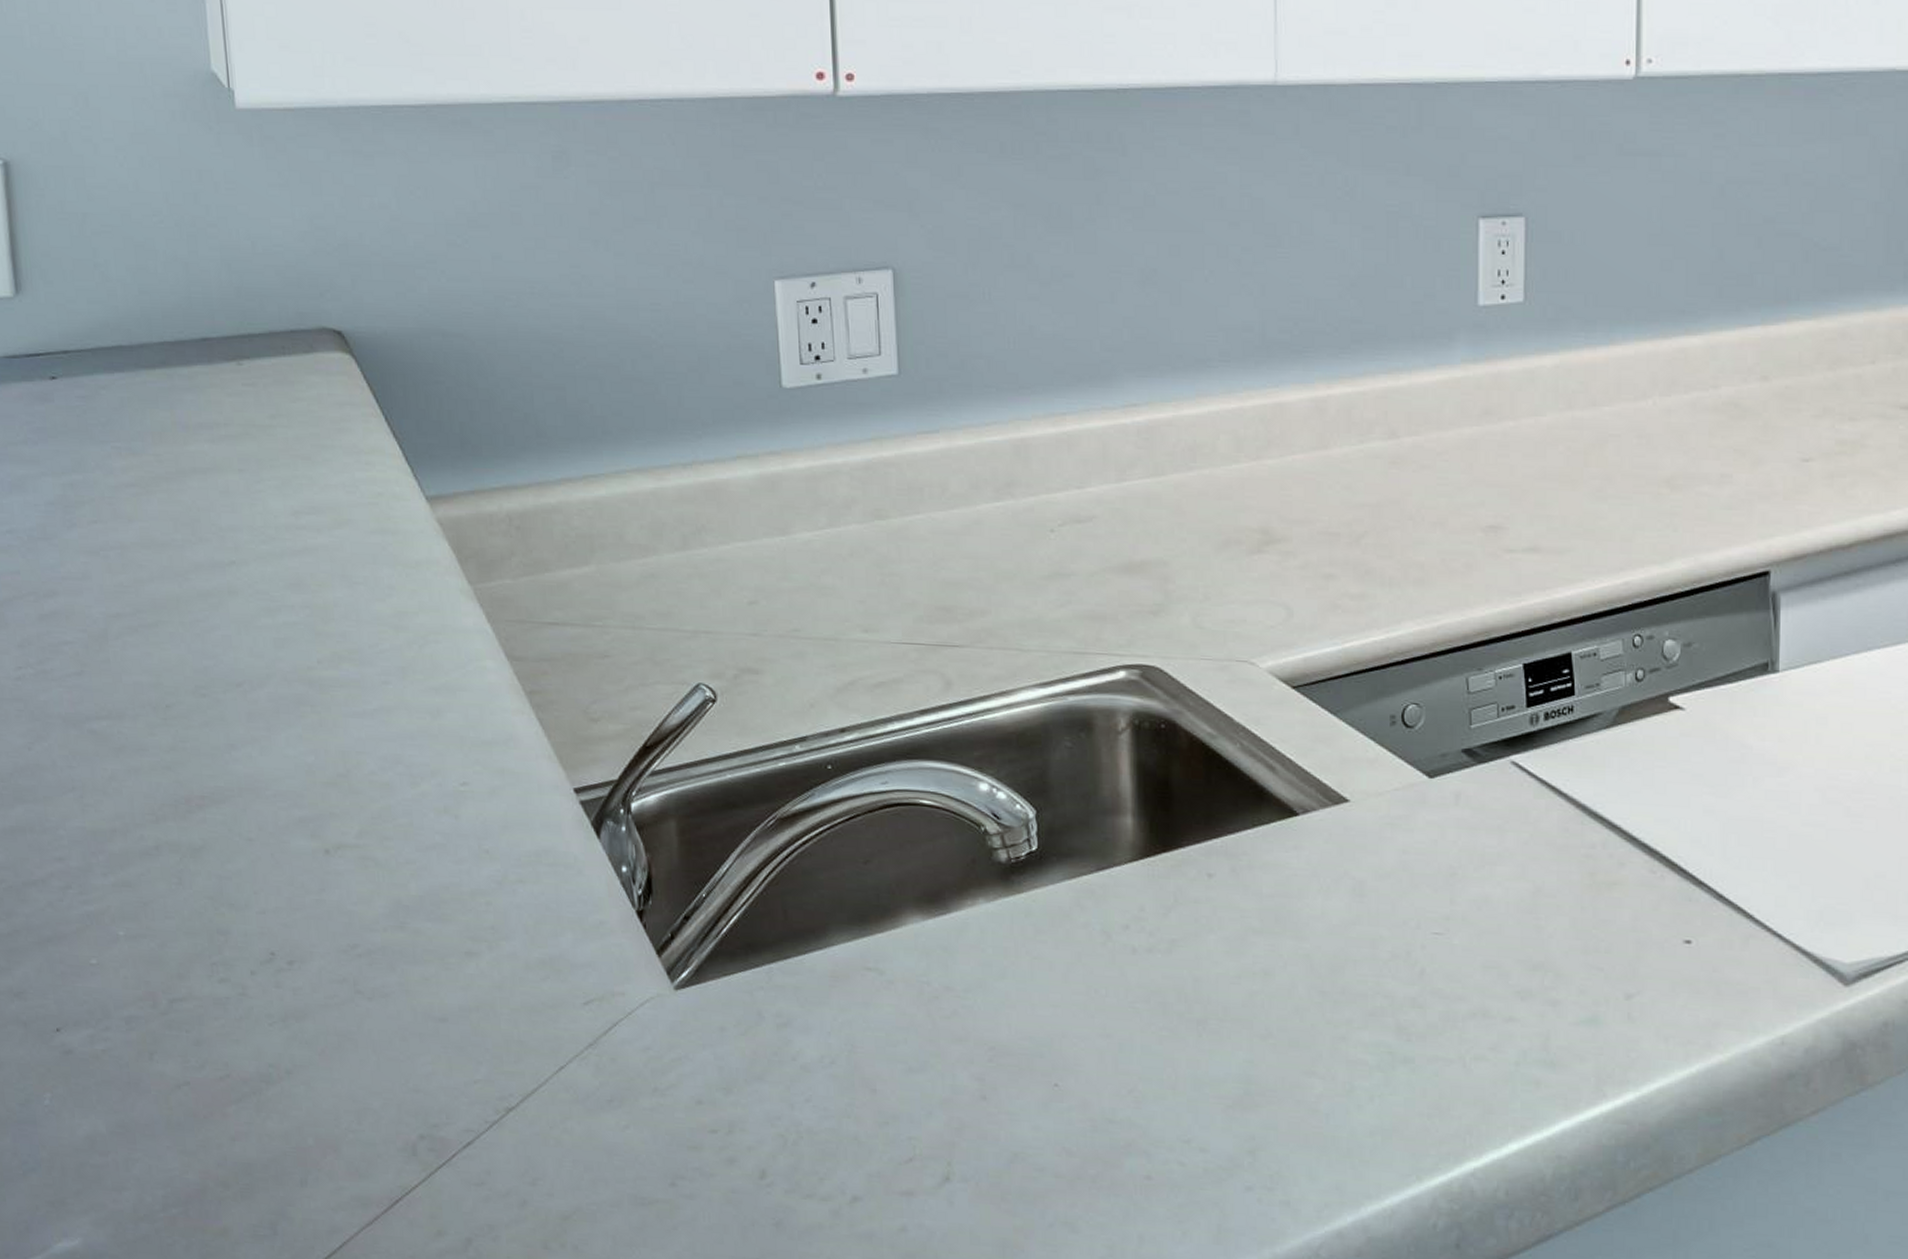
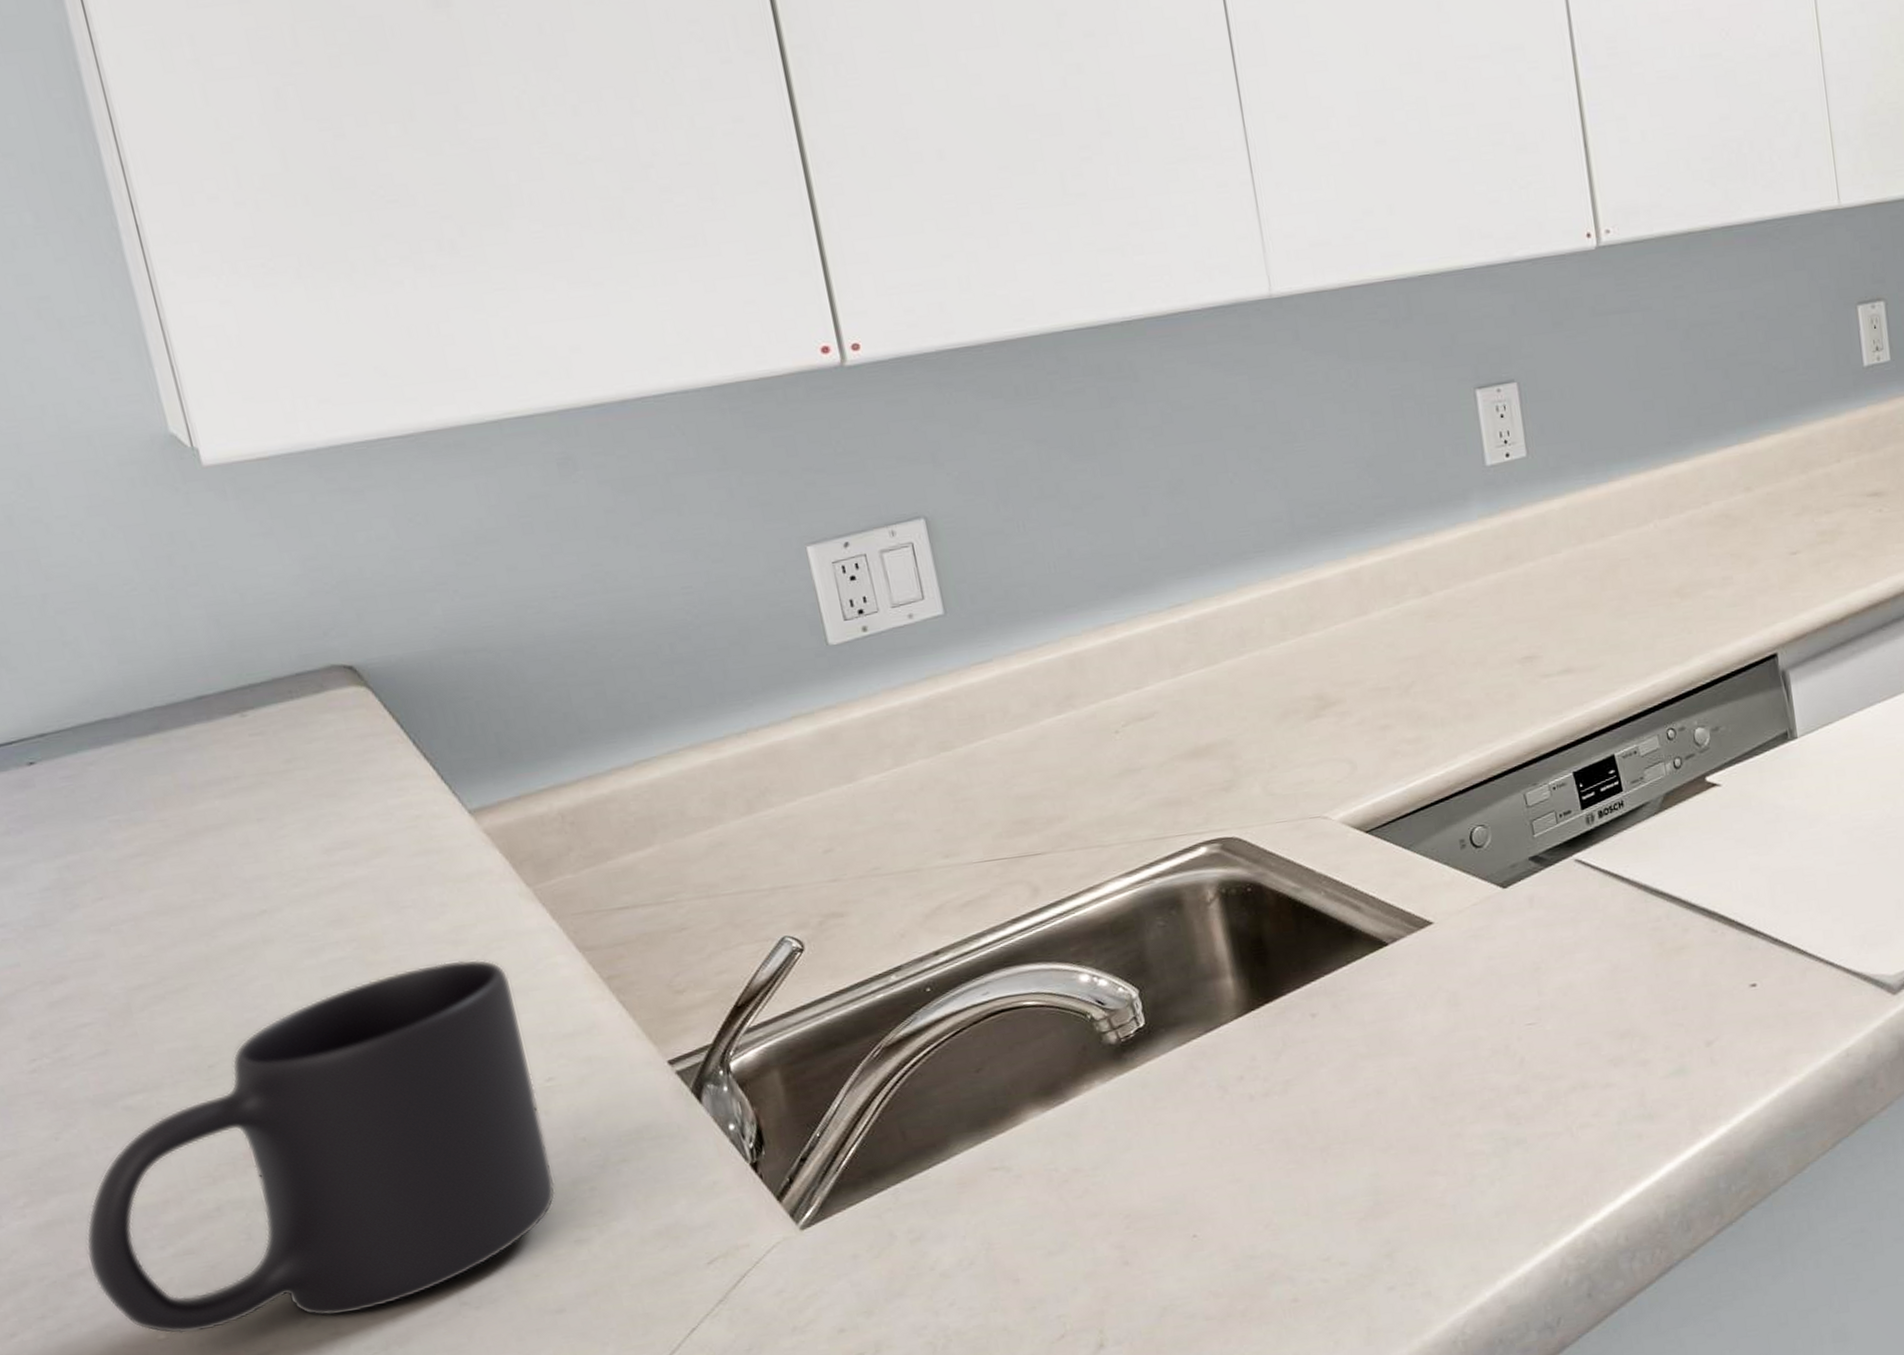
mug: none [40,645,456,979] -> present [86,959,556,1334]

